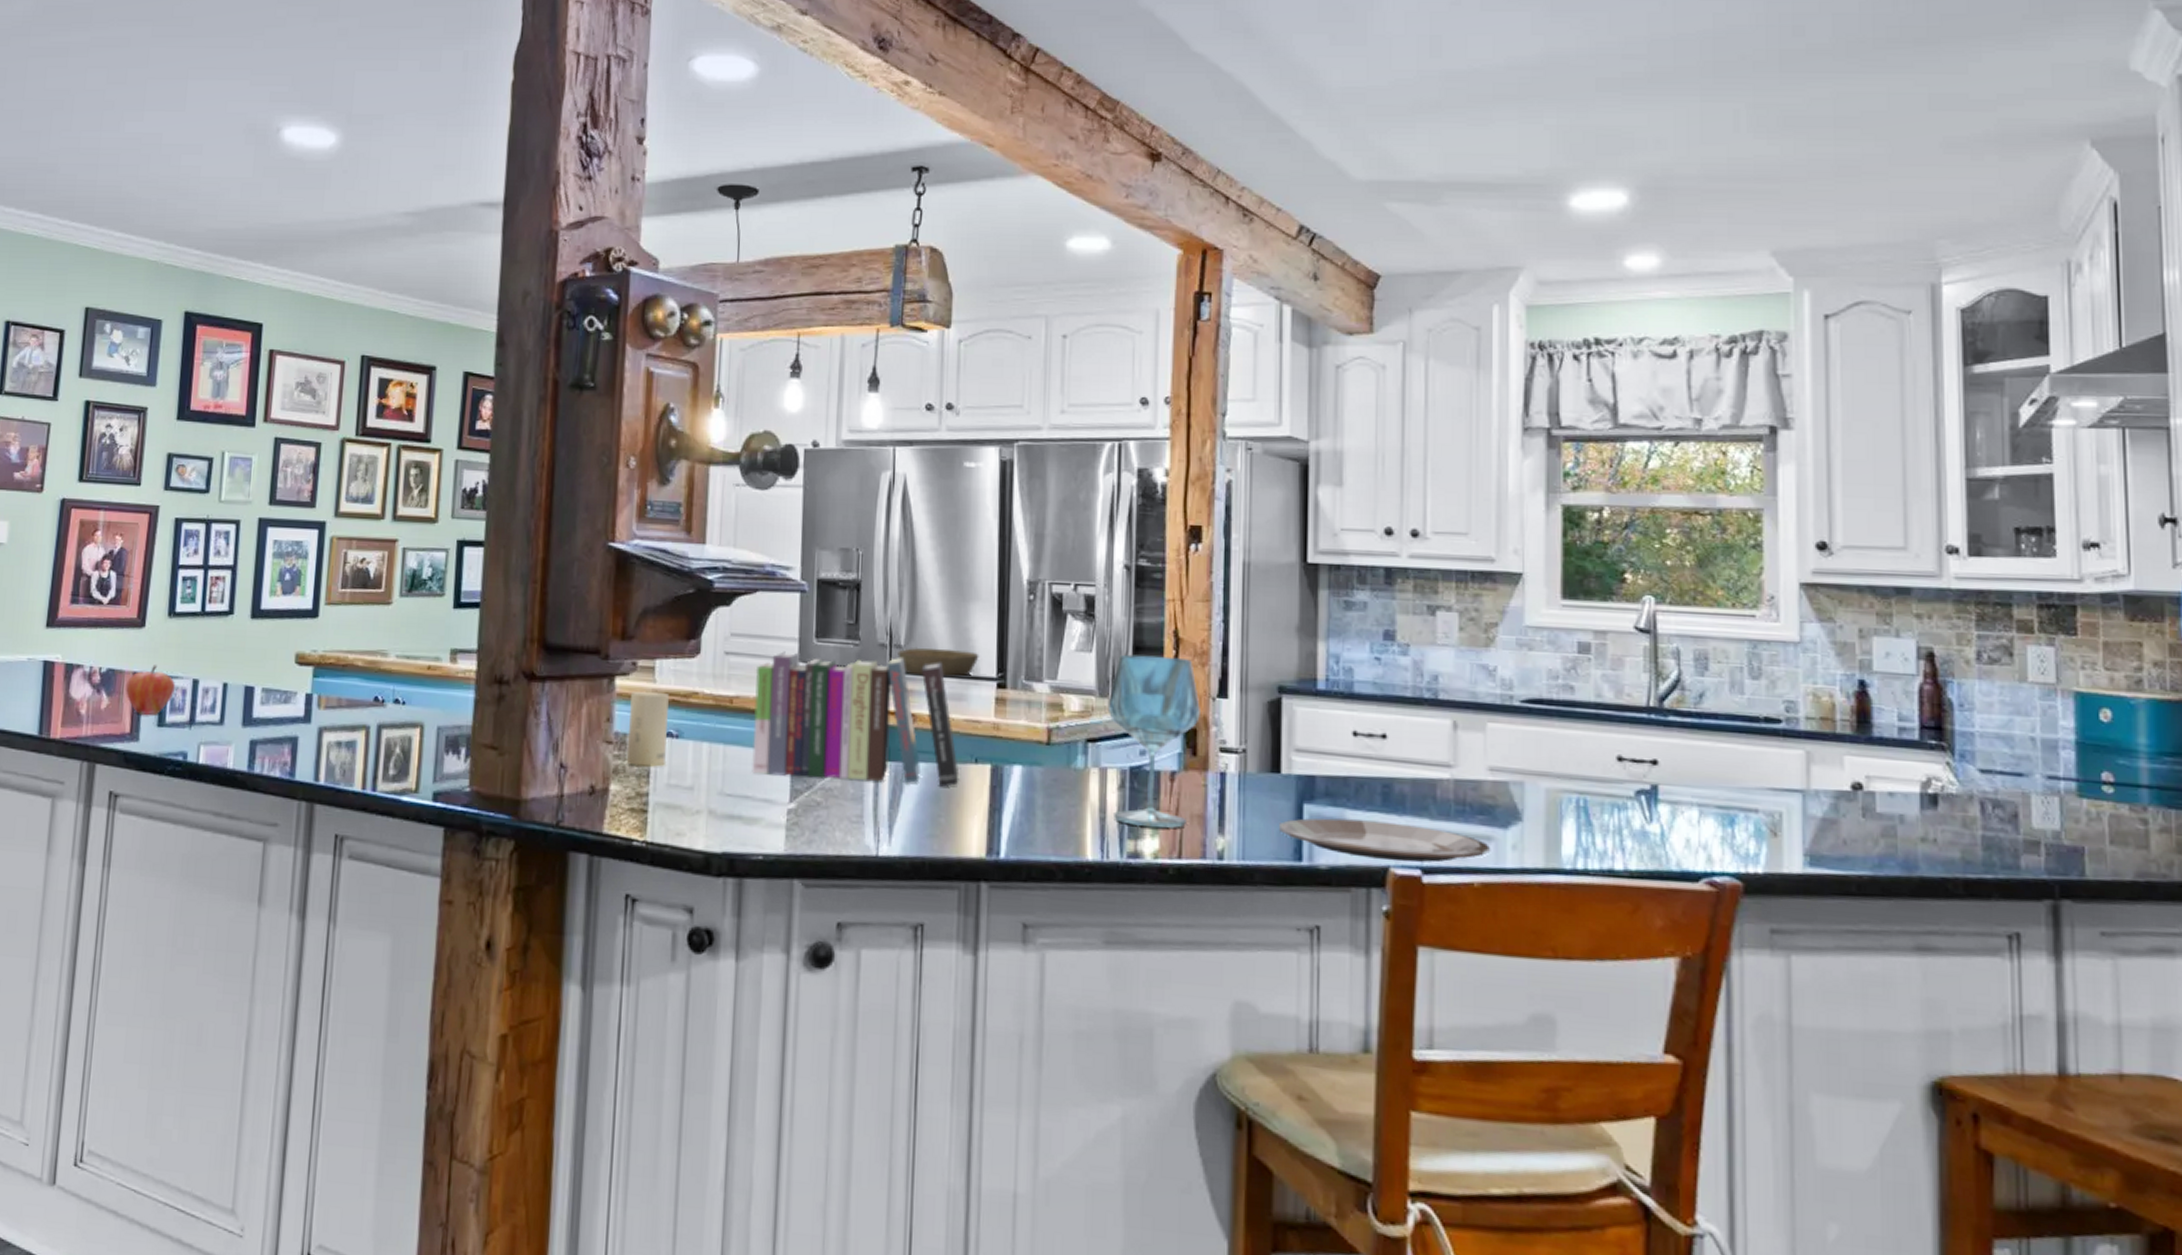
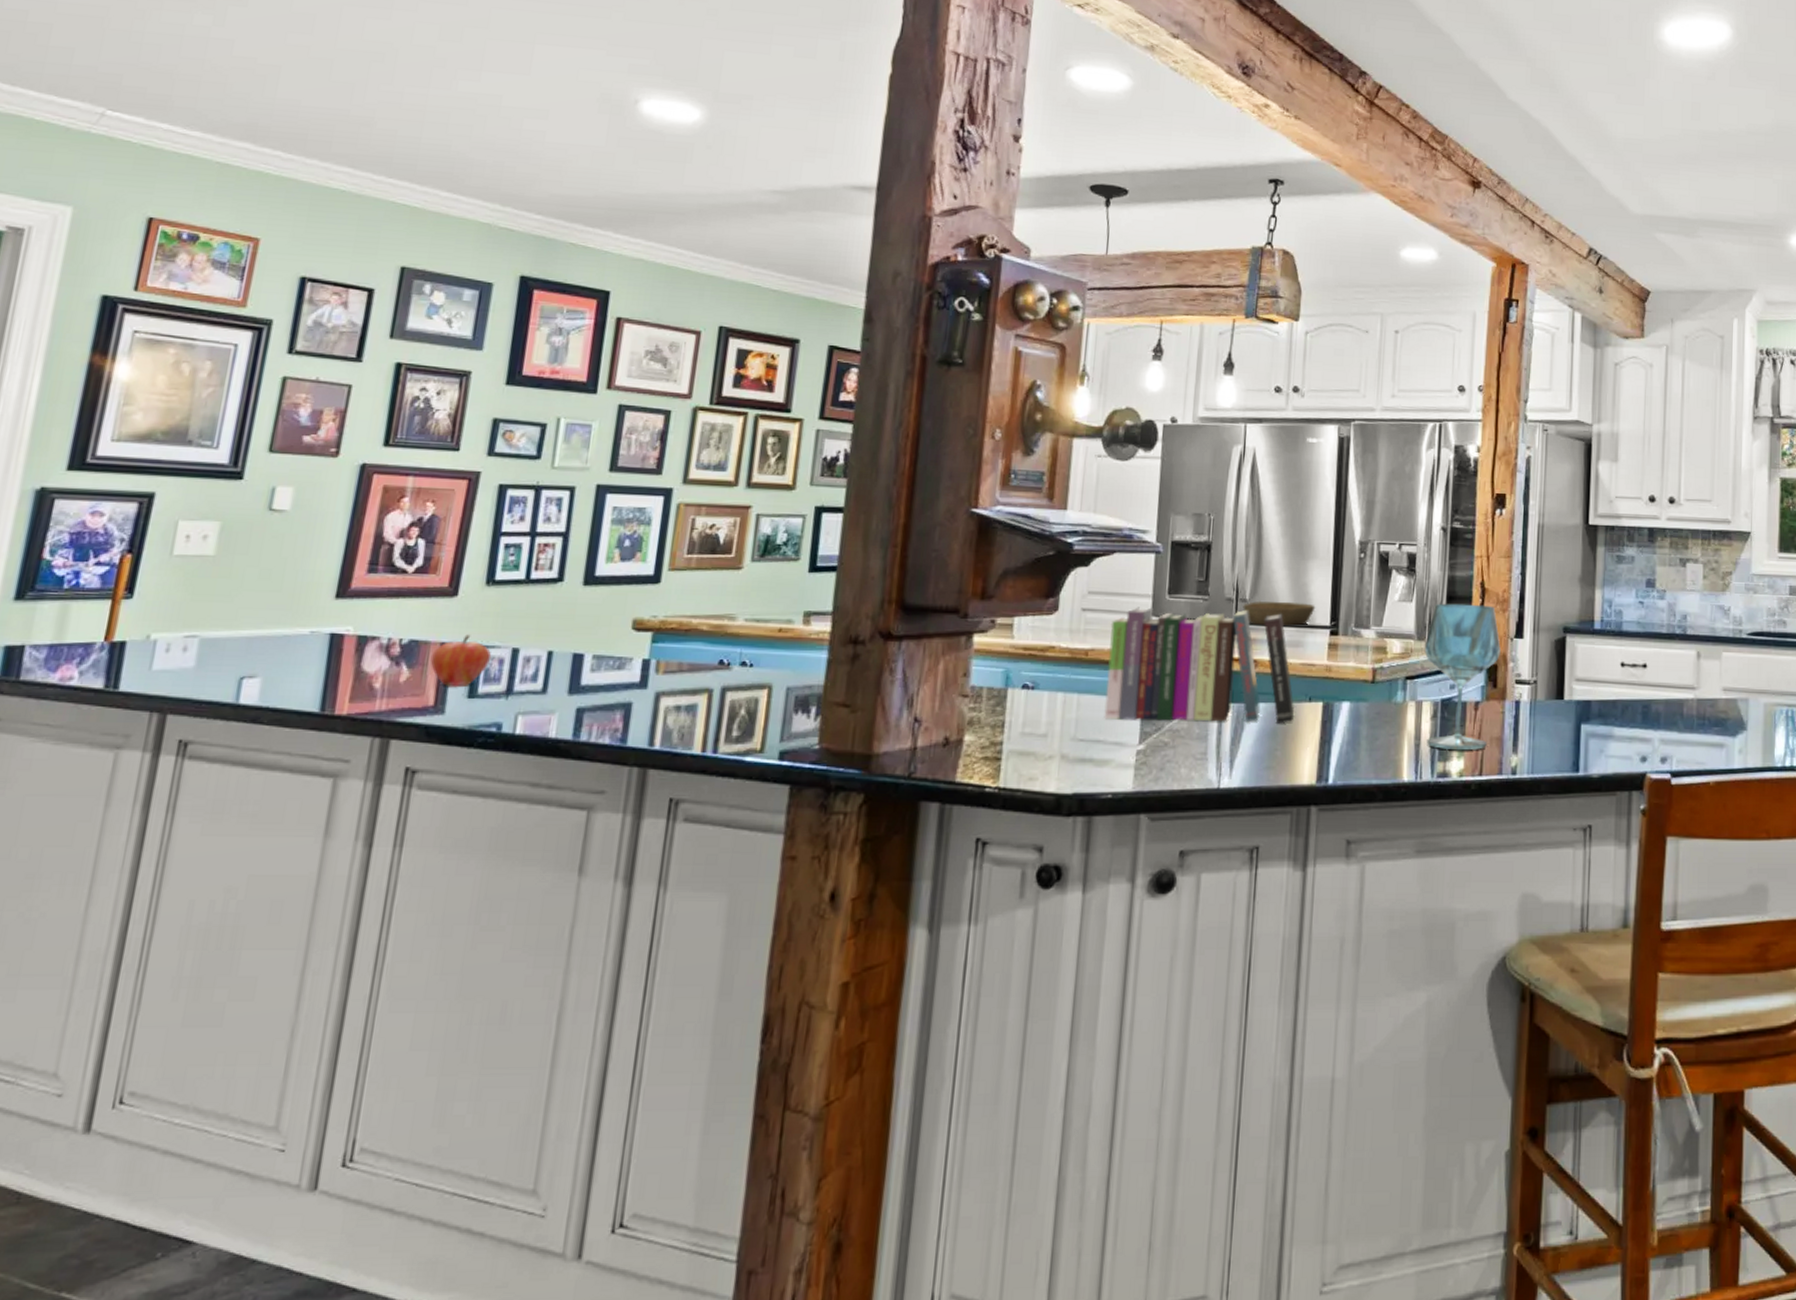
candle: present [627,691,669,768] -> none [982,646,1026,718]
plate: present [1279,818,1491,863] -> none [1561,735,1723,767]

